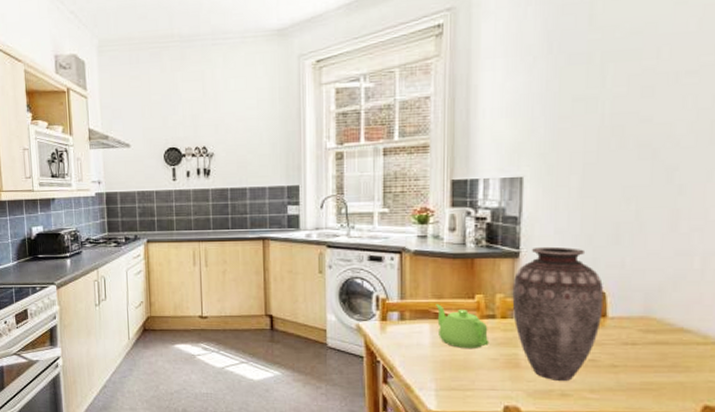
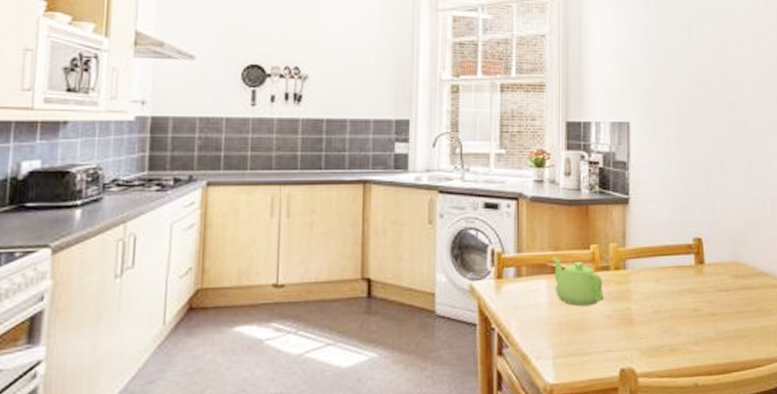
vase: present [512,246,604,381] -> none [624,192,701,335]

